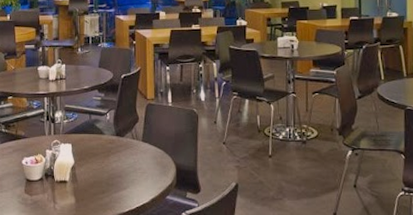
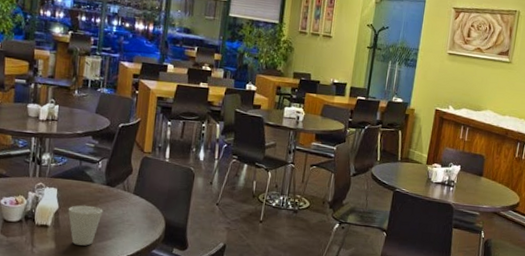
cup: none [83,157,116,198] -> present [68,205,103,246]

